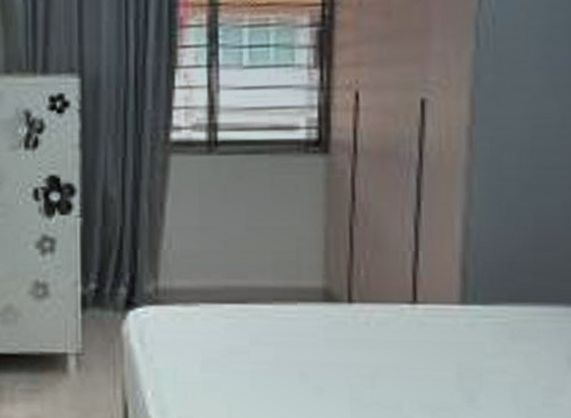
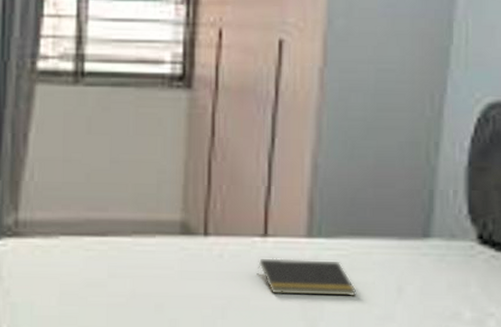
notepad: none [406,326,520,367] -> present [257,258,357,297]

